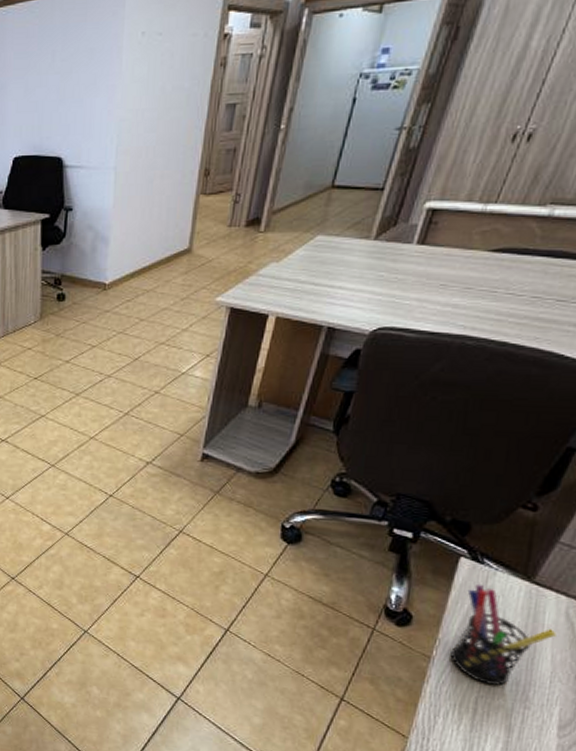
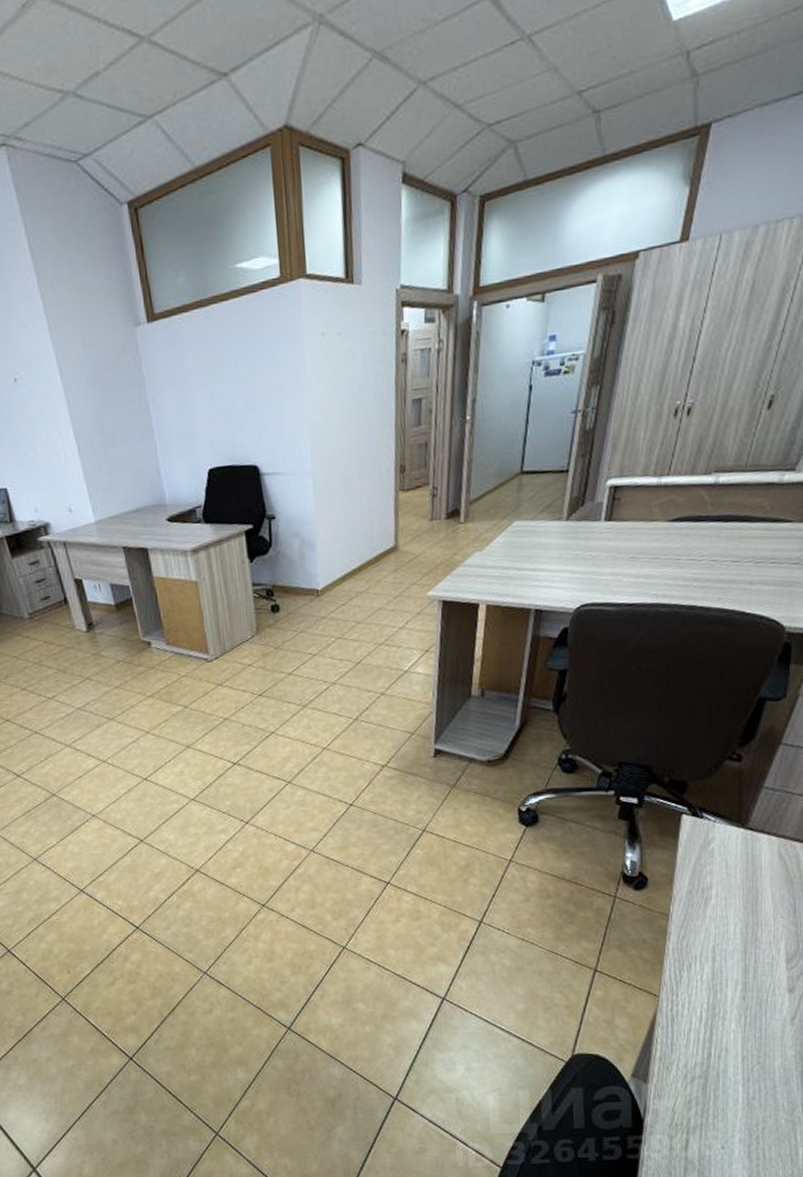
pen holder: present [449,583,557,686] -> none [684,837,773,933]

